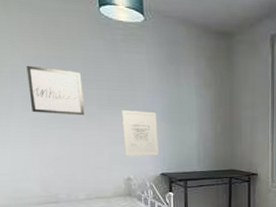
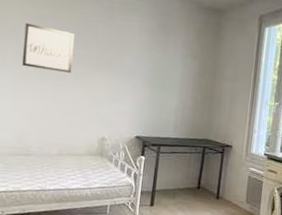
wall art: present [122,110,159,156] -> none [103,72,140,119]

